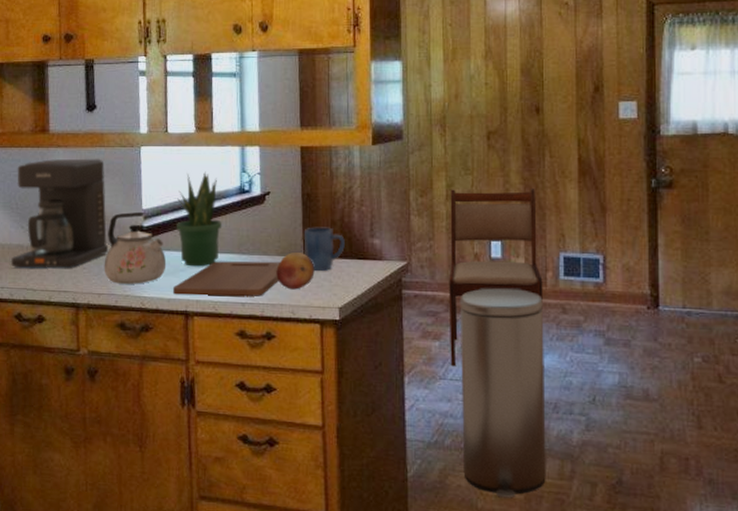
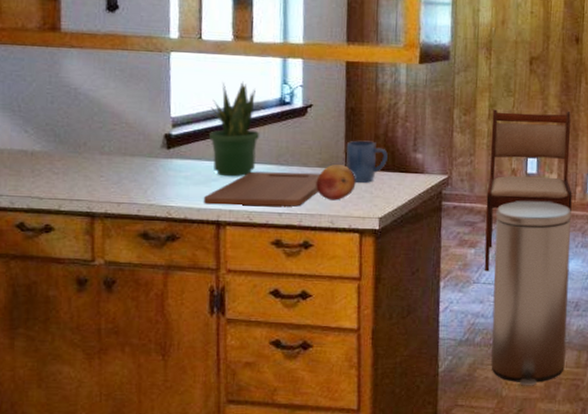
coffee maker: present [10,158,109,268] -> none [11,59,131,176]
kettle: present [104,211,167,284] -> none [124,119,197,194]

